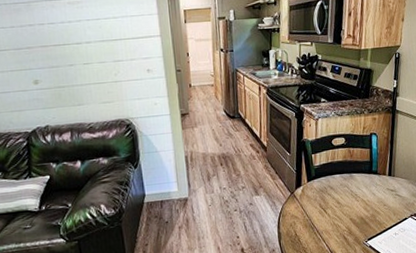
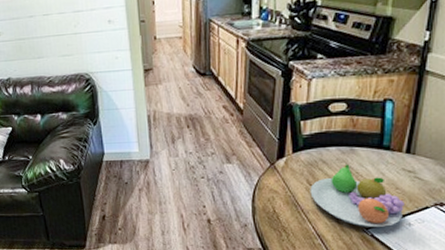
fruit bowl: none [322,188,391,240] -> present [310,164,404,227]

